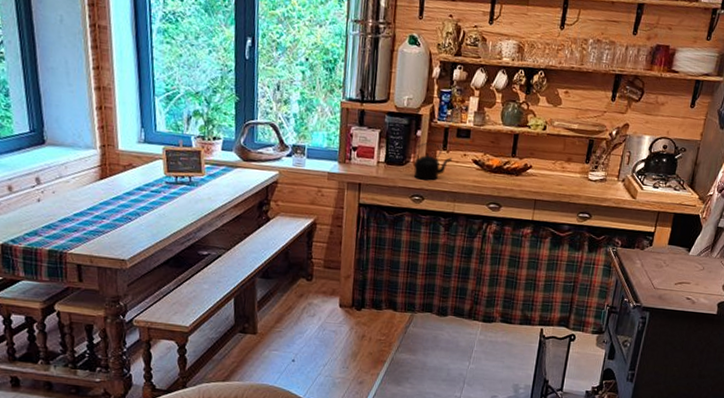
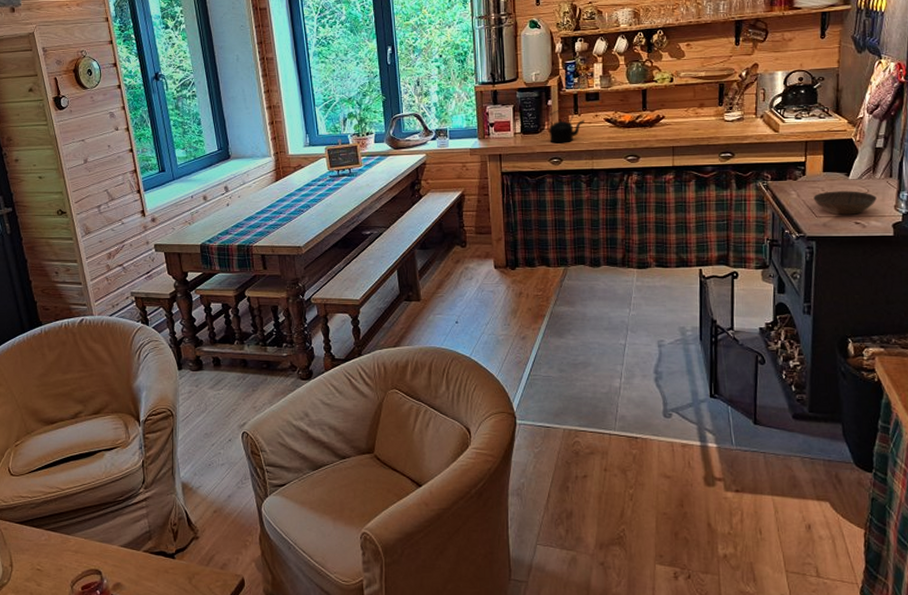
bowl: none [655,264,709,290] -> present [813,191,877,215]

